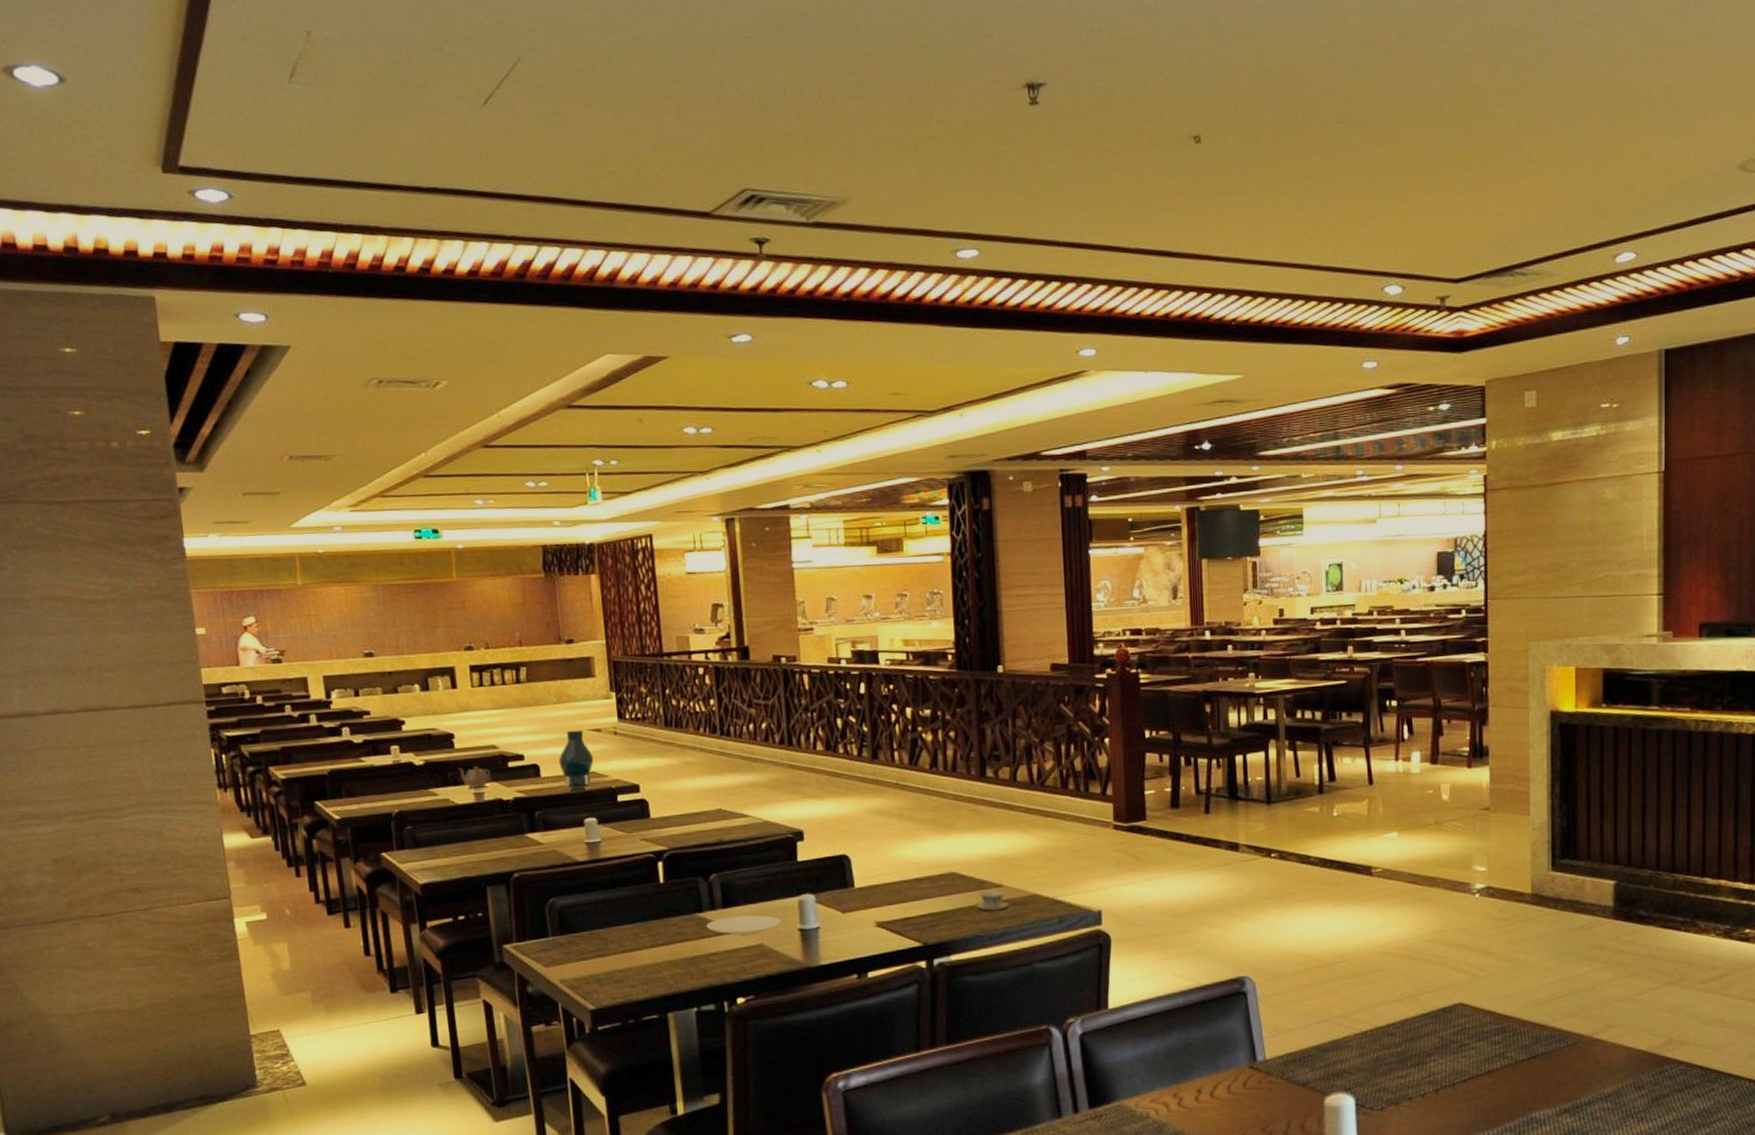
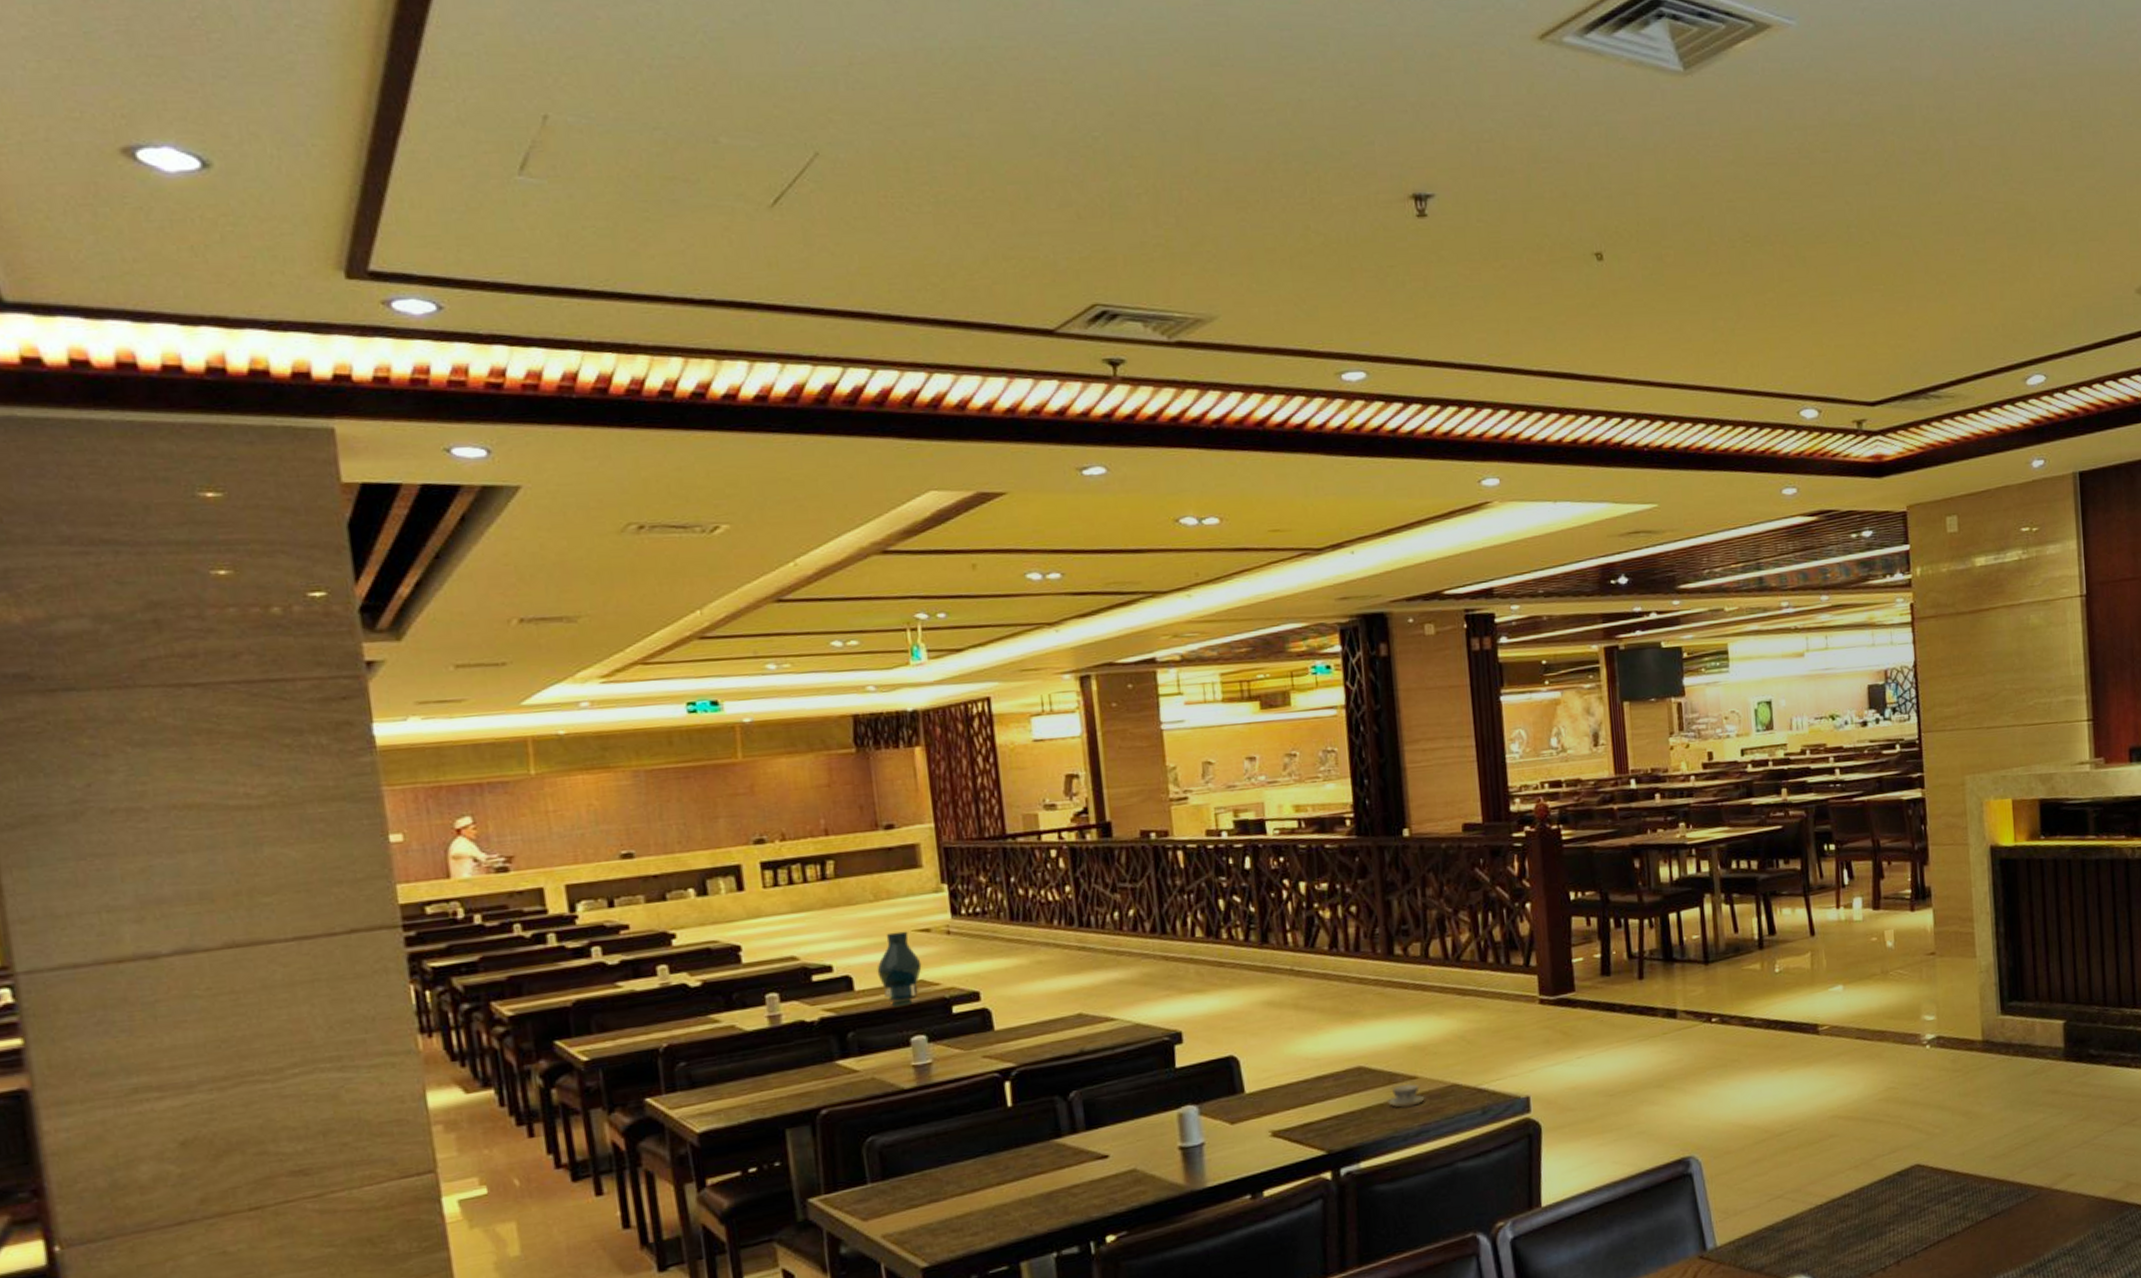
teapot: present [457,767,493,790] -> none [746,984,792,1012]
plate: present [705,915,782,936] -> none [1065,1135,1159,1162]

